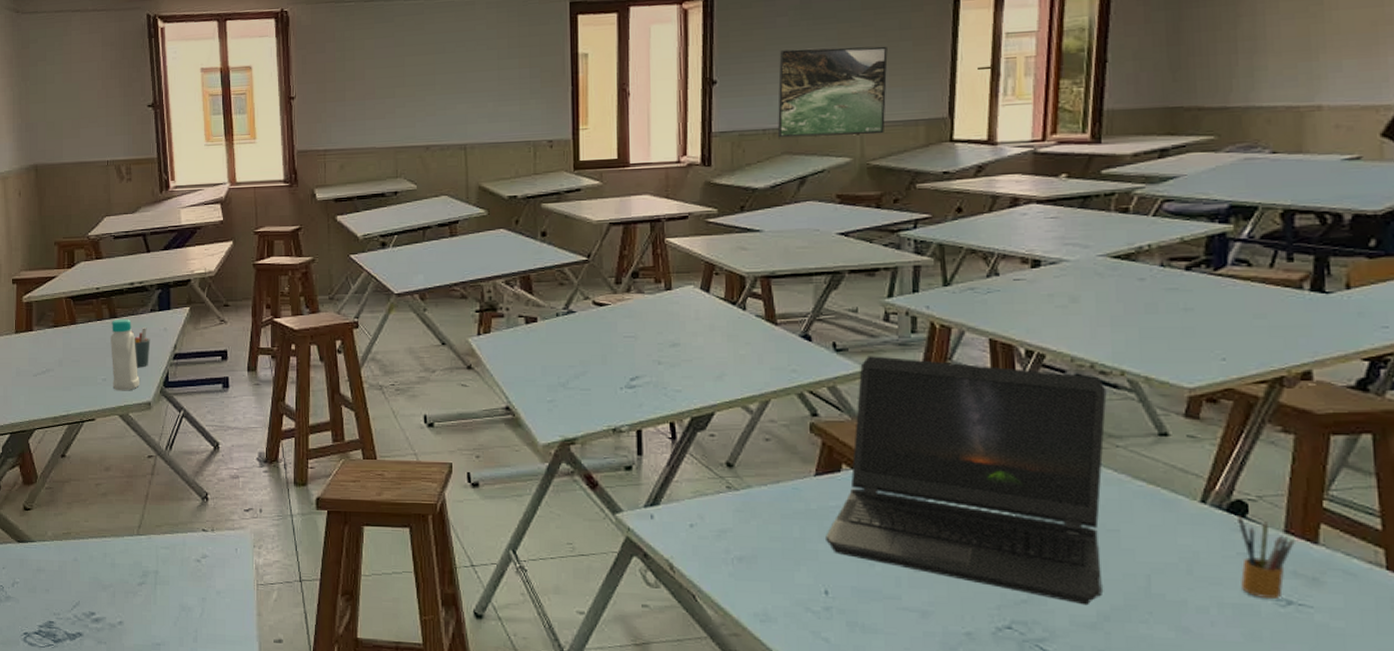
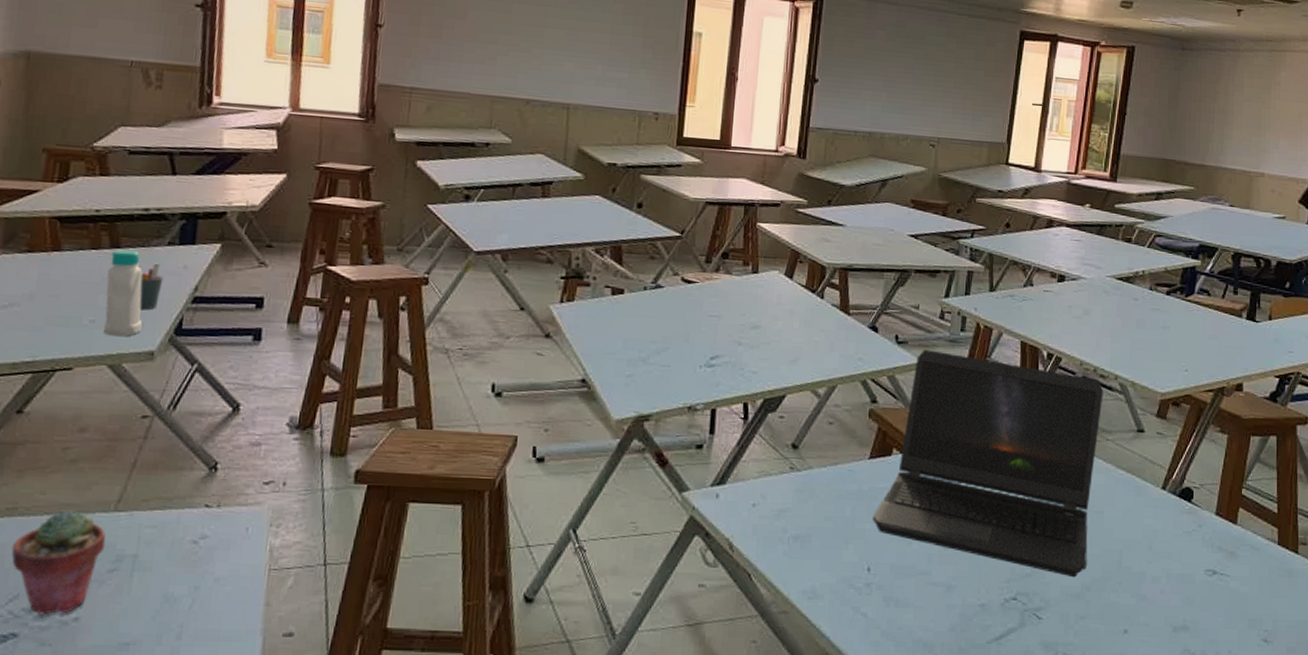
potted succulent: none [70,534,134,619] -> present [11,510,106,615]
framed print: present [777,46,888,138] -> none [866,59,964,150]
pencil box: present [1238,514,1295,598] -> none [1184,499,1222,569]

